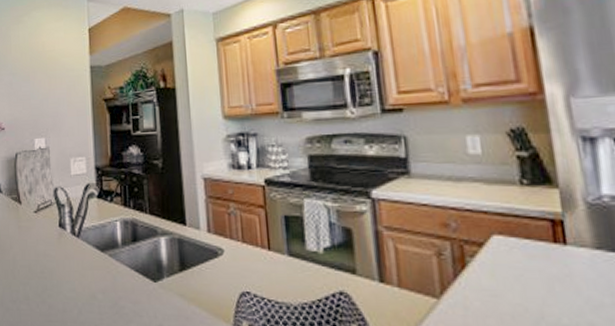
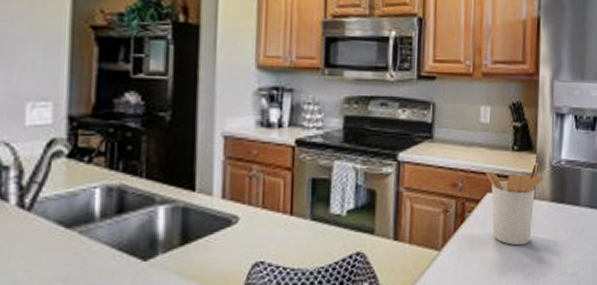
utensil holder: none [485,198,577,303] -> present [485,162,543,246]

